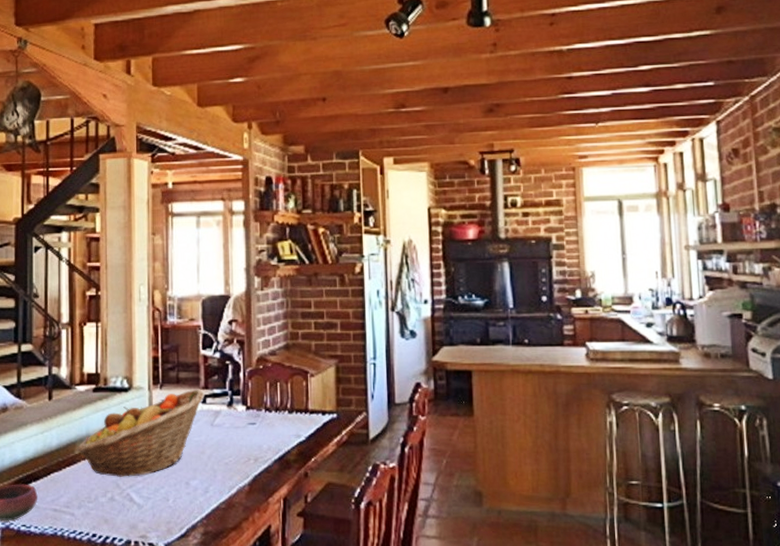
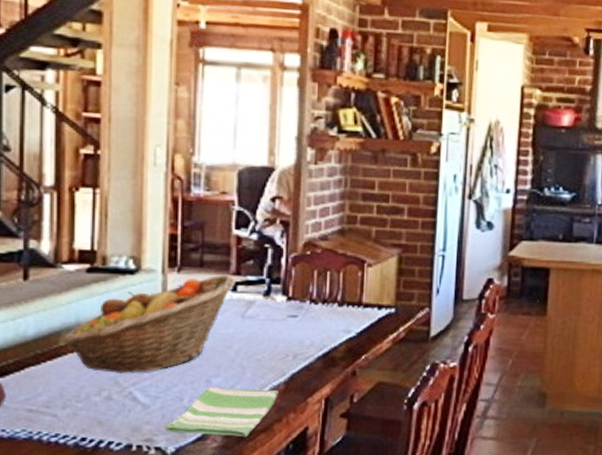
dish towel: none [155,489,244,535] -> present [165,387,279,438]

